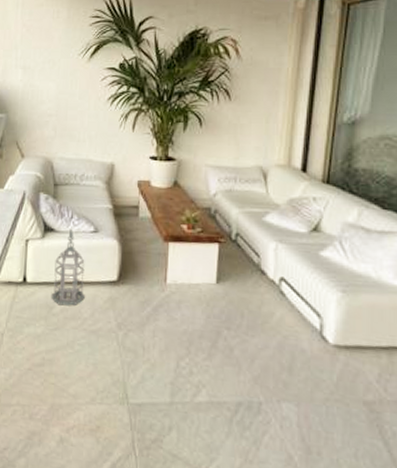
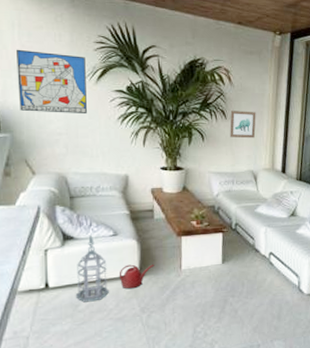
wall art: none [16,28,80,93] -> present [17,49,87,113]
watering can: none [96,268,136,298] -> present [119,264,155,290]
wall art: none [234,90,269,125] -> present [230,111,256,138]

